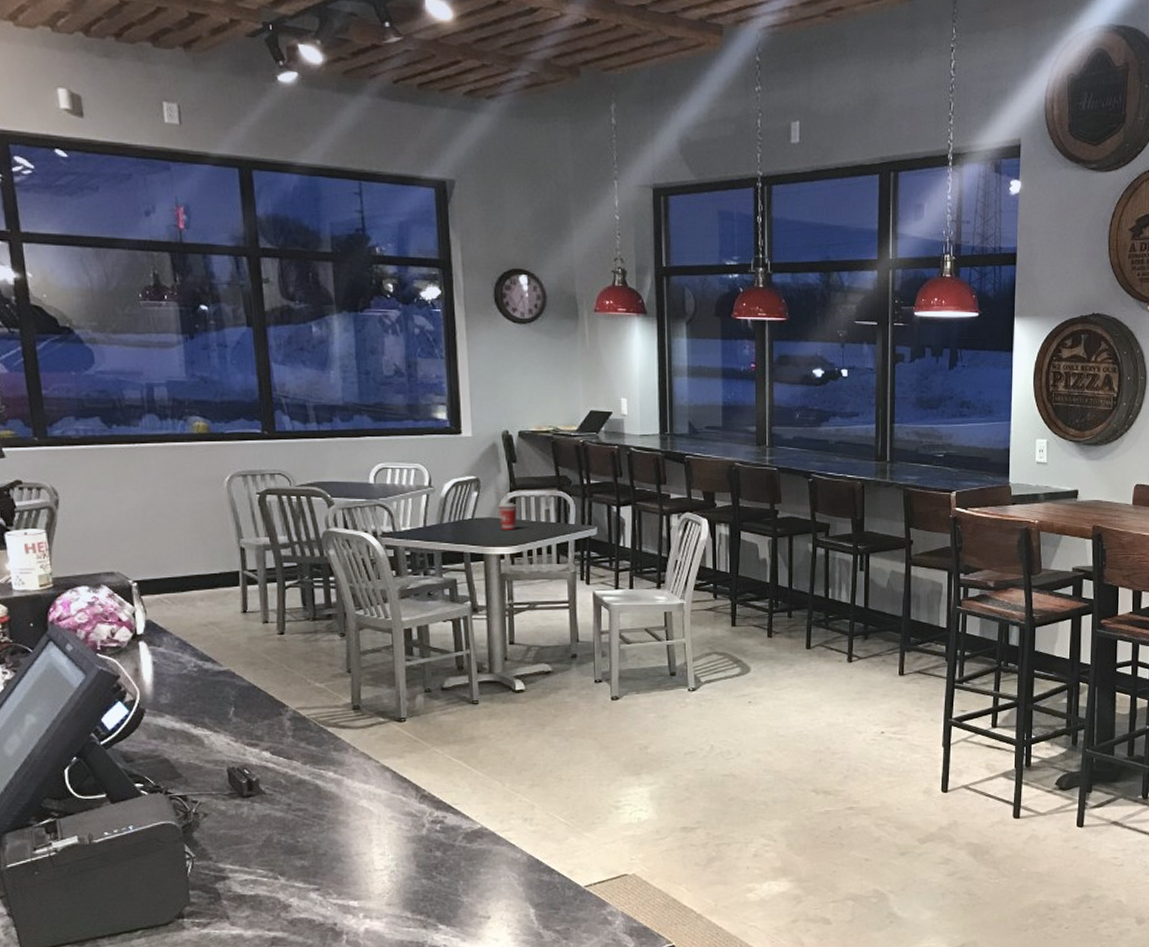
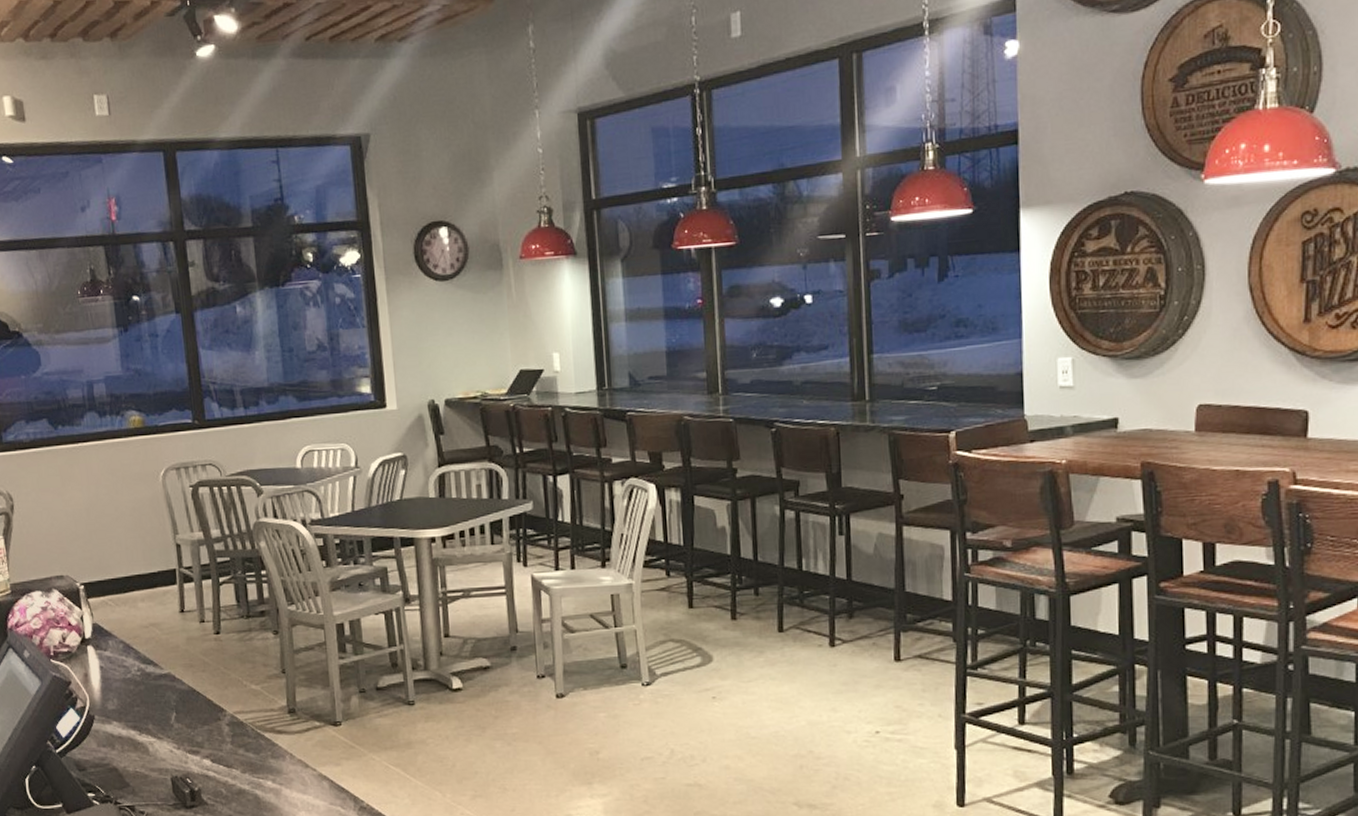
beverage cup: present [492,490,517,530] -> none [420,466,447,510]

